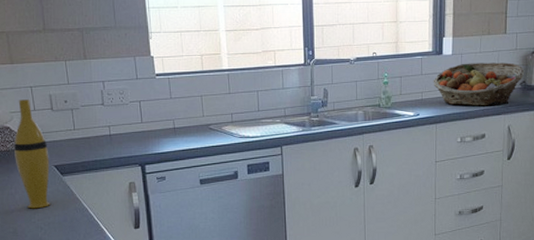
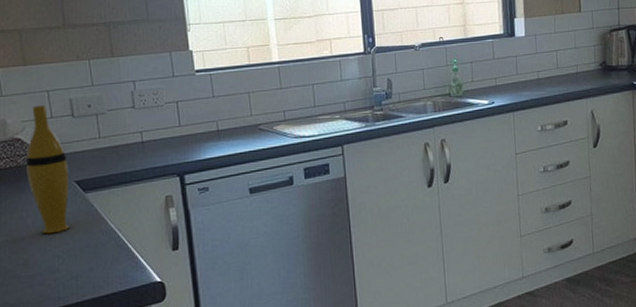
fruit basket: present [433,62,525,106] -> none [506,42,604,91]

